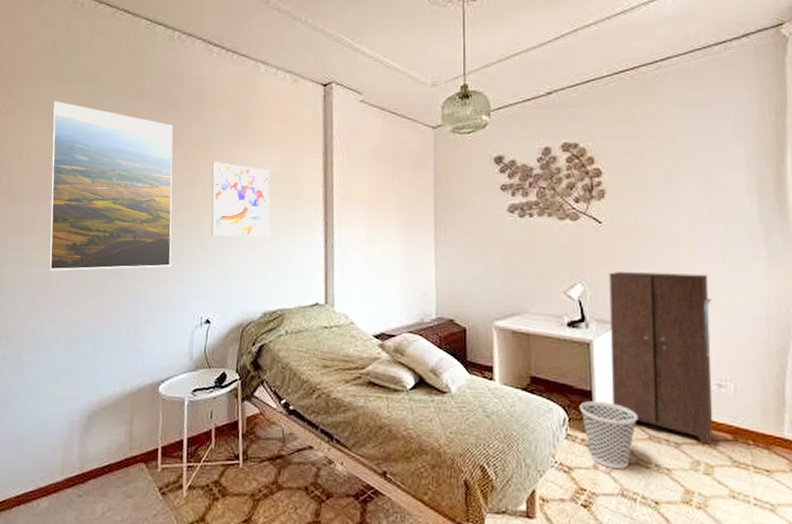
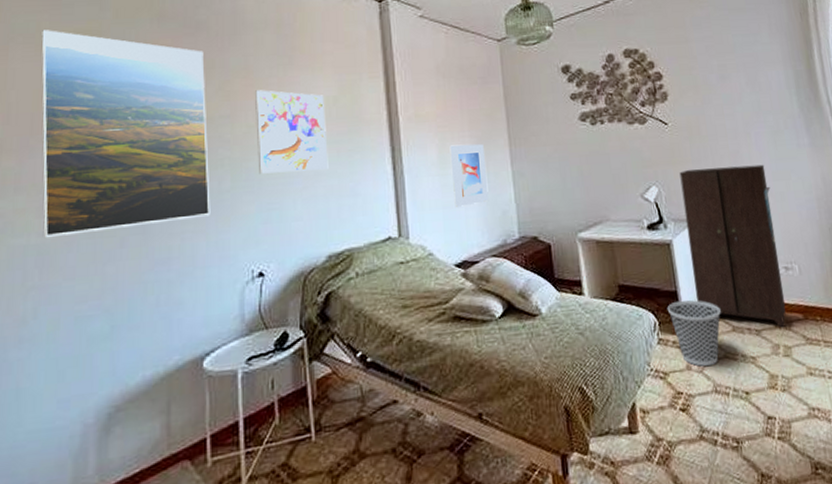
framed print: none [377,225,411,283] -> present [449,144,489,207]

